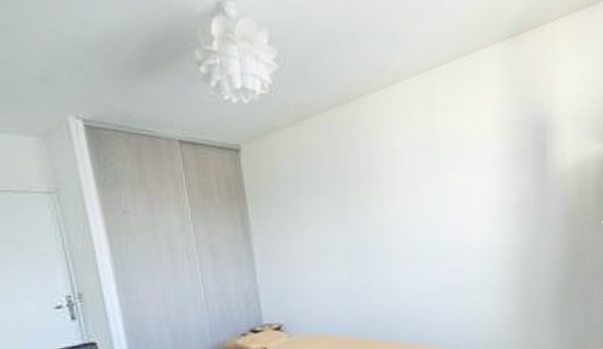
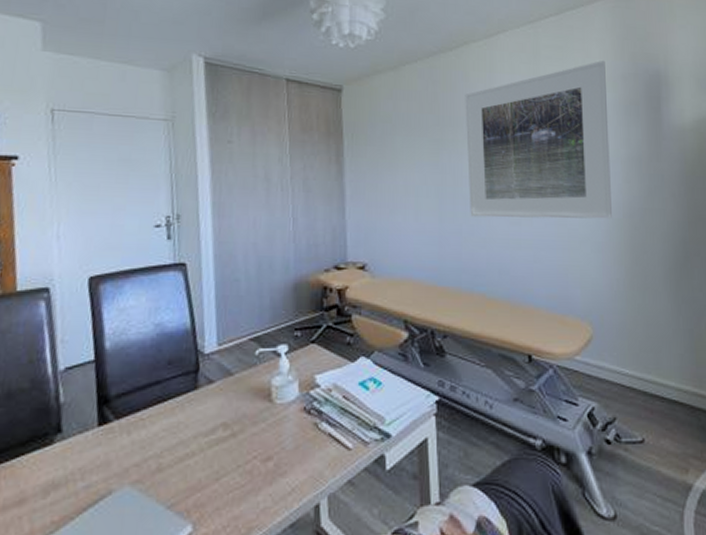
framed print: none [365,107,505,270] -> present [465,60,612,219]

